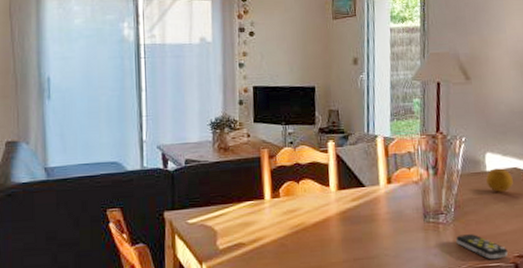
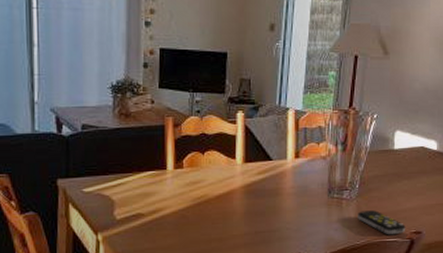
fruit: present [486,168,513,192] -> none [393,147,419,170]

